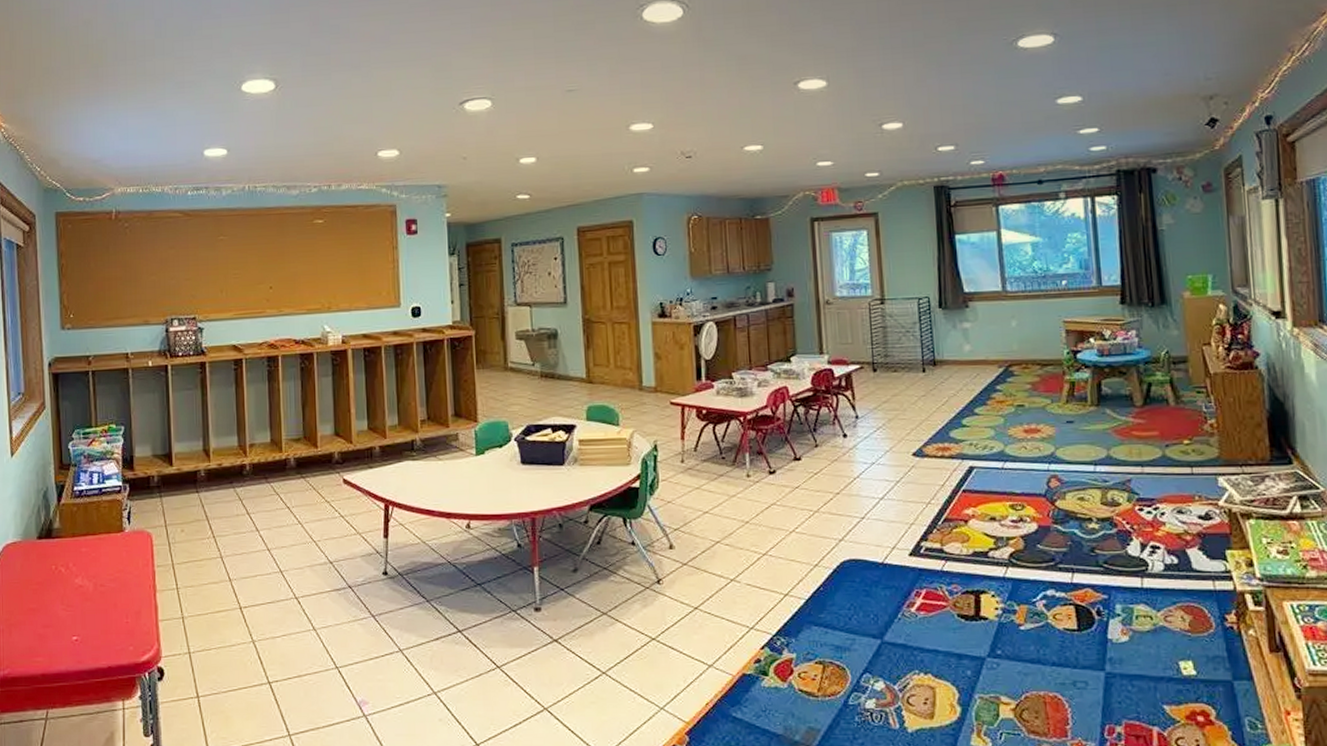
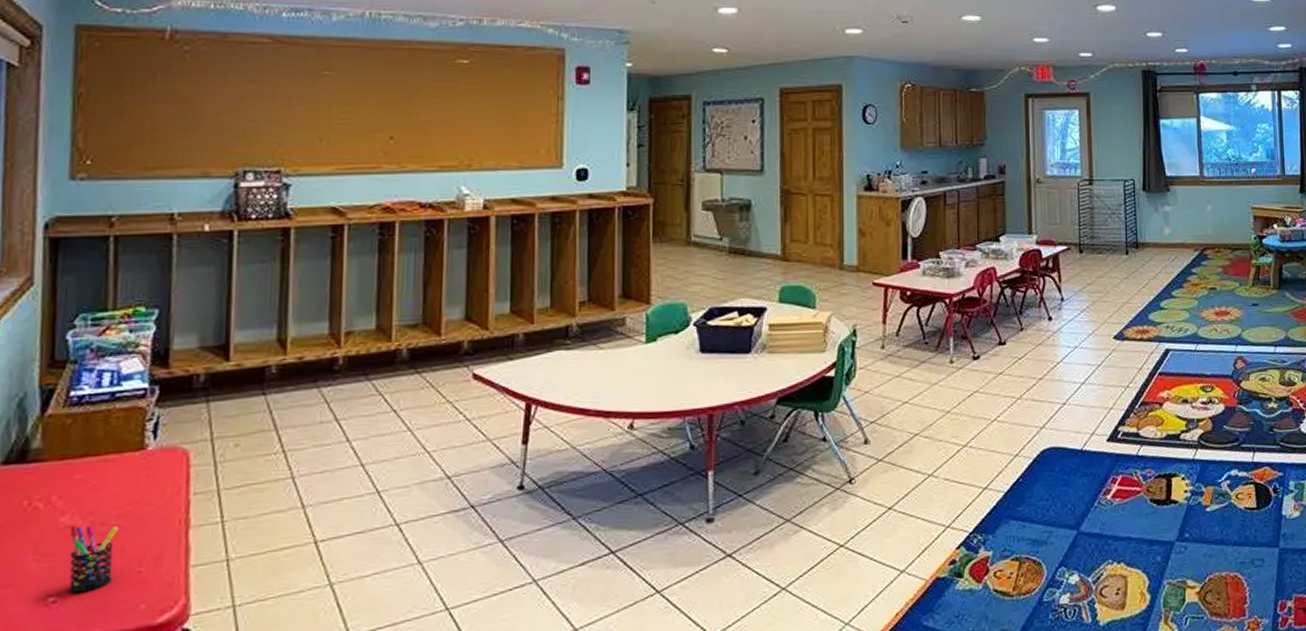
pen holder: none [82,585,112,635] -> present [69,524,119,594]

